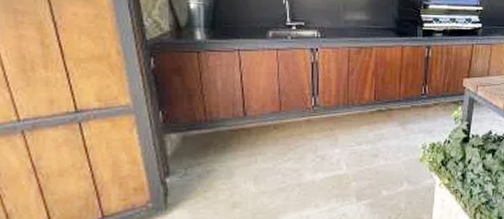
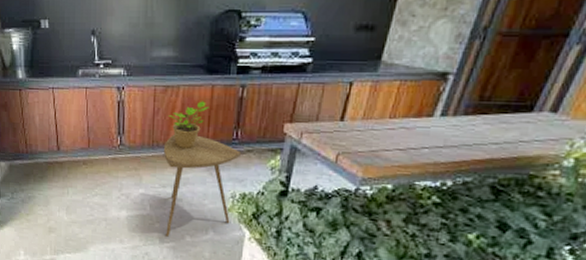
side table: none [358,92,429,194] -> present [163,134,241,237]
potted plant: none [363,61,400,105] -> present [168,101,209,148]

